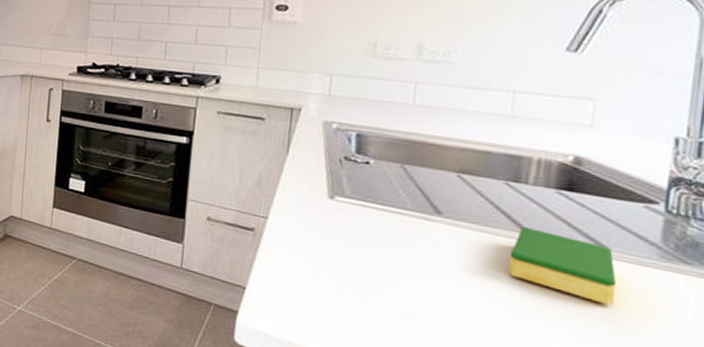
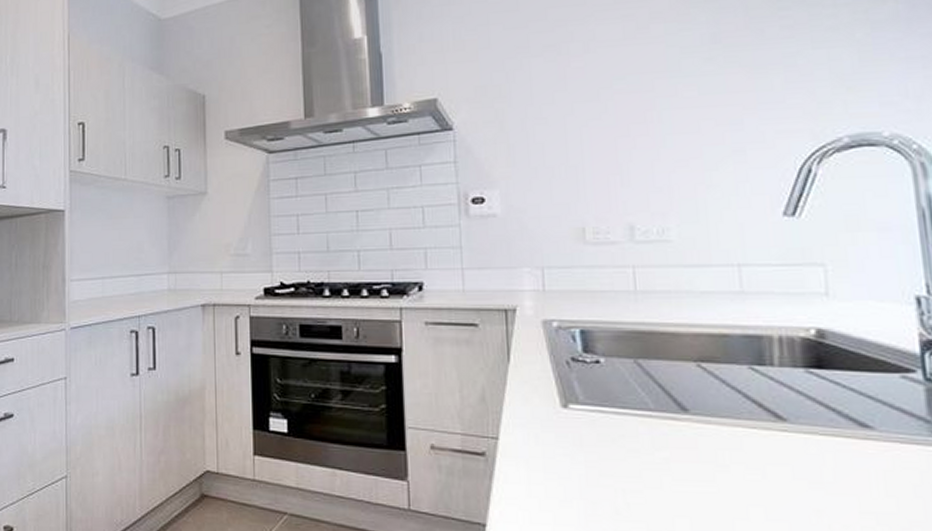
dish sponge: present [507,227,616,305] -> none [770,416,893,494]

